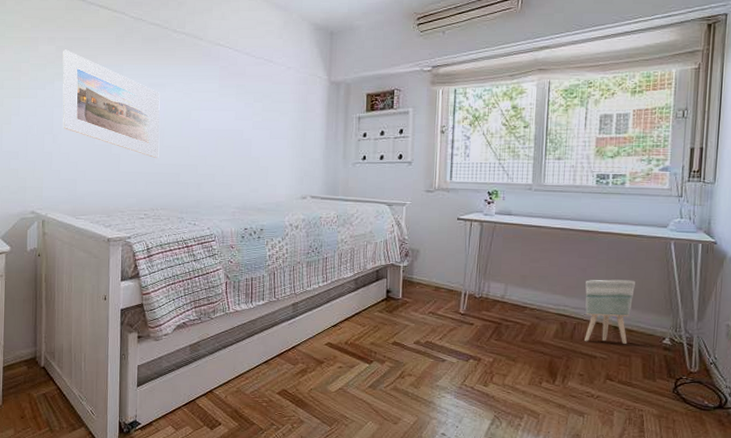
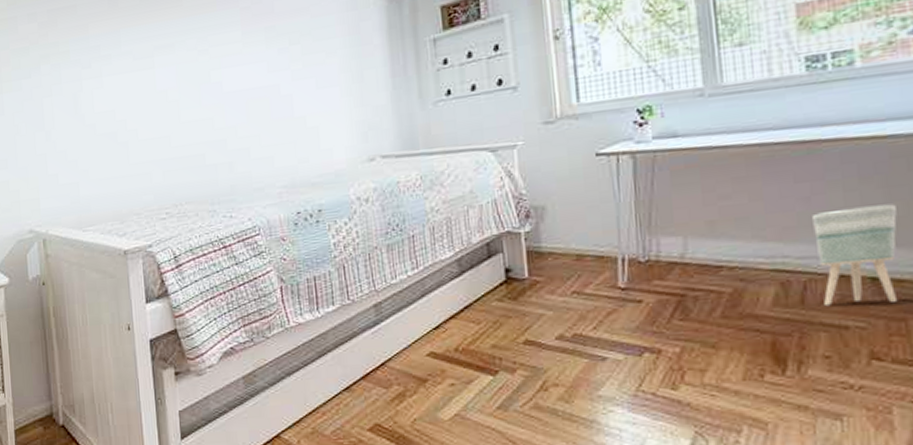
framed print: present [62,49,160,159] -> none [47,24,176,140]

